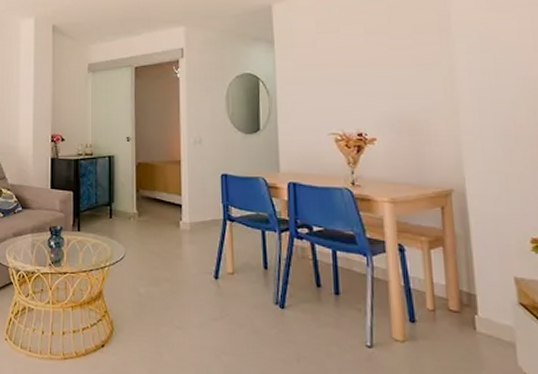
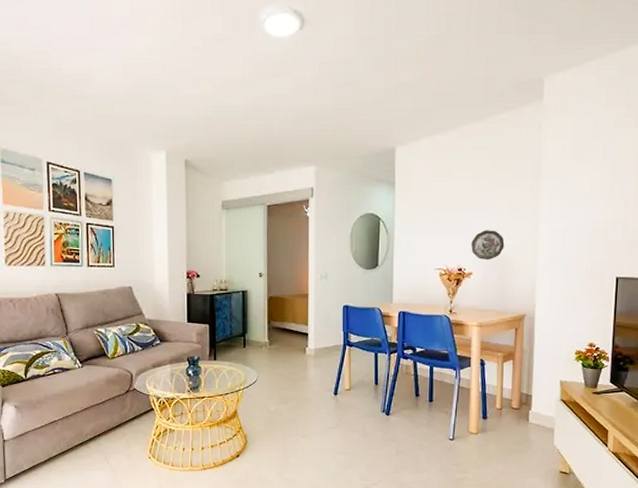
decorative plate: none [371,89,414,125] -> present [471,230,505,261]

